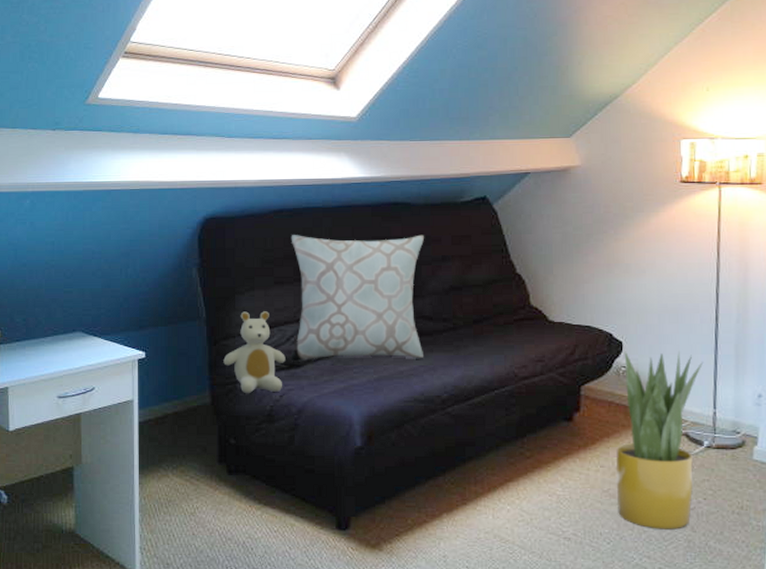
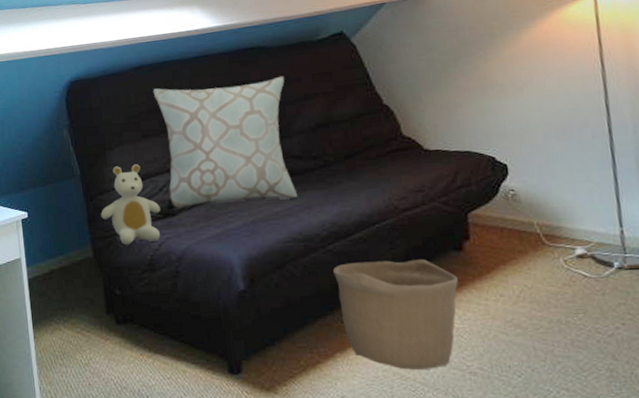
basket: none [450,426,565,533] -> present [333,258,459,370]
planter: present [616,351,704,530] -> none [510,169,610,359]

